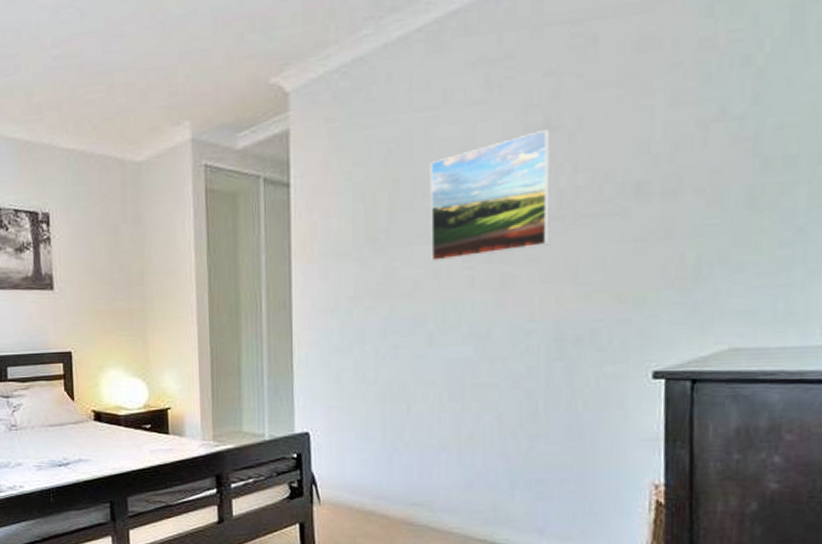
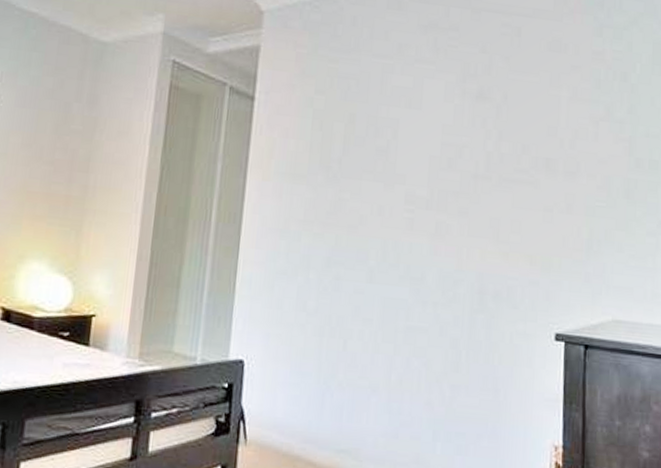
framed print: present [430,129,551,262] -> none [377,97,482,202]

